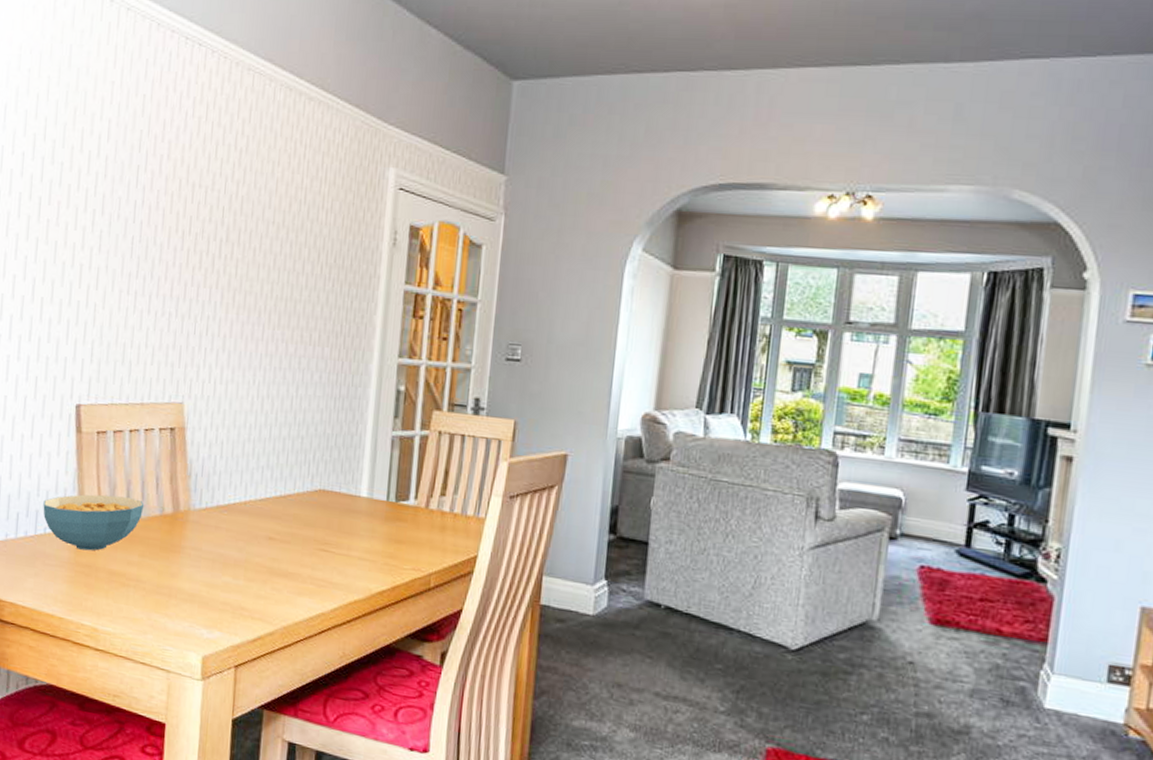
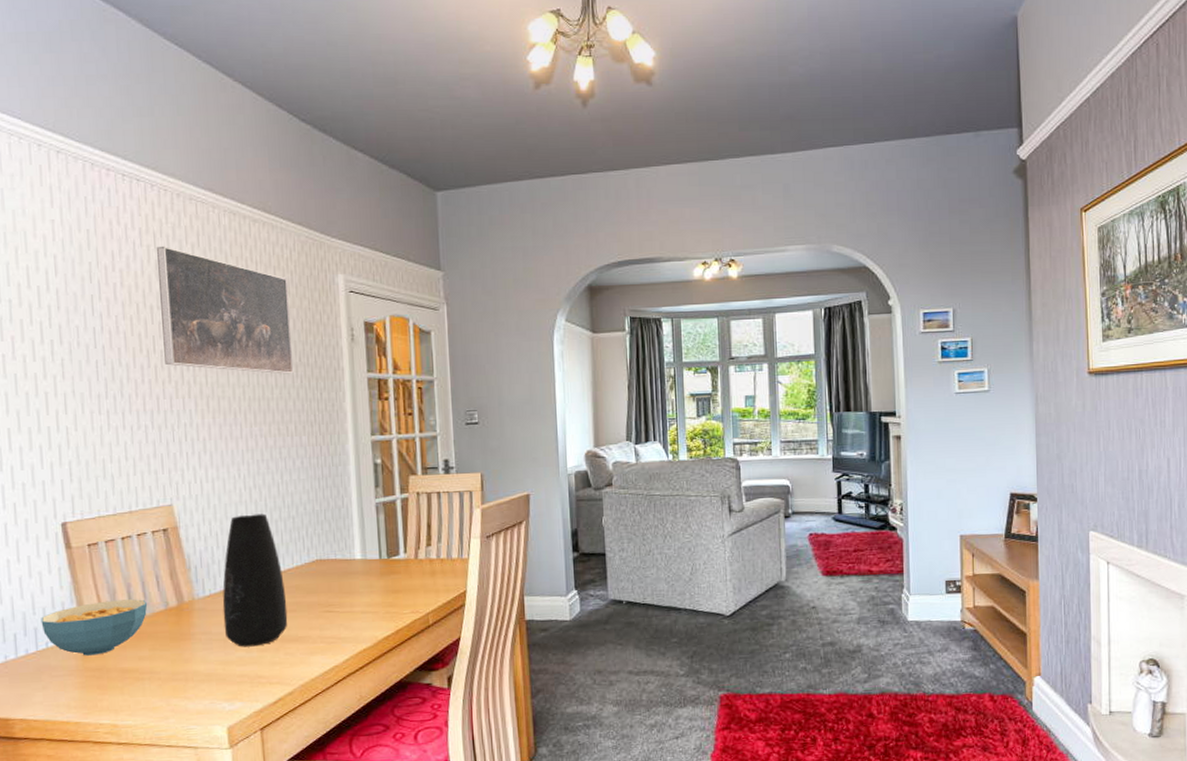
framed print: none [198,118,334,276] -> present [156,245,294,374]
vase: none [214,426,283,574] -> present [222,513,288,647]

